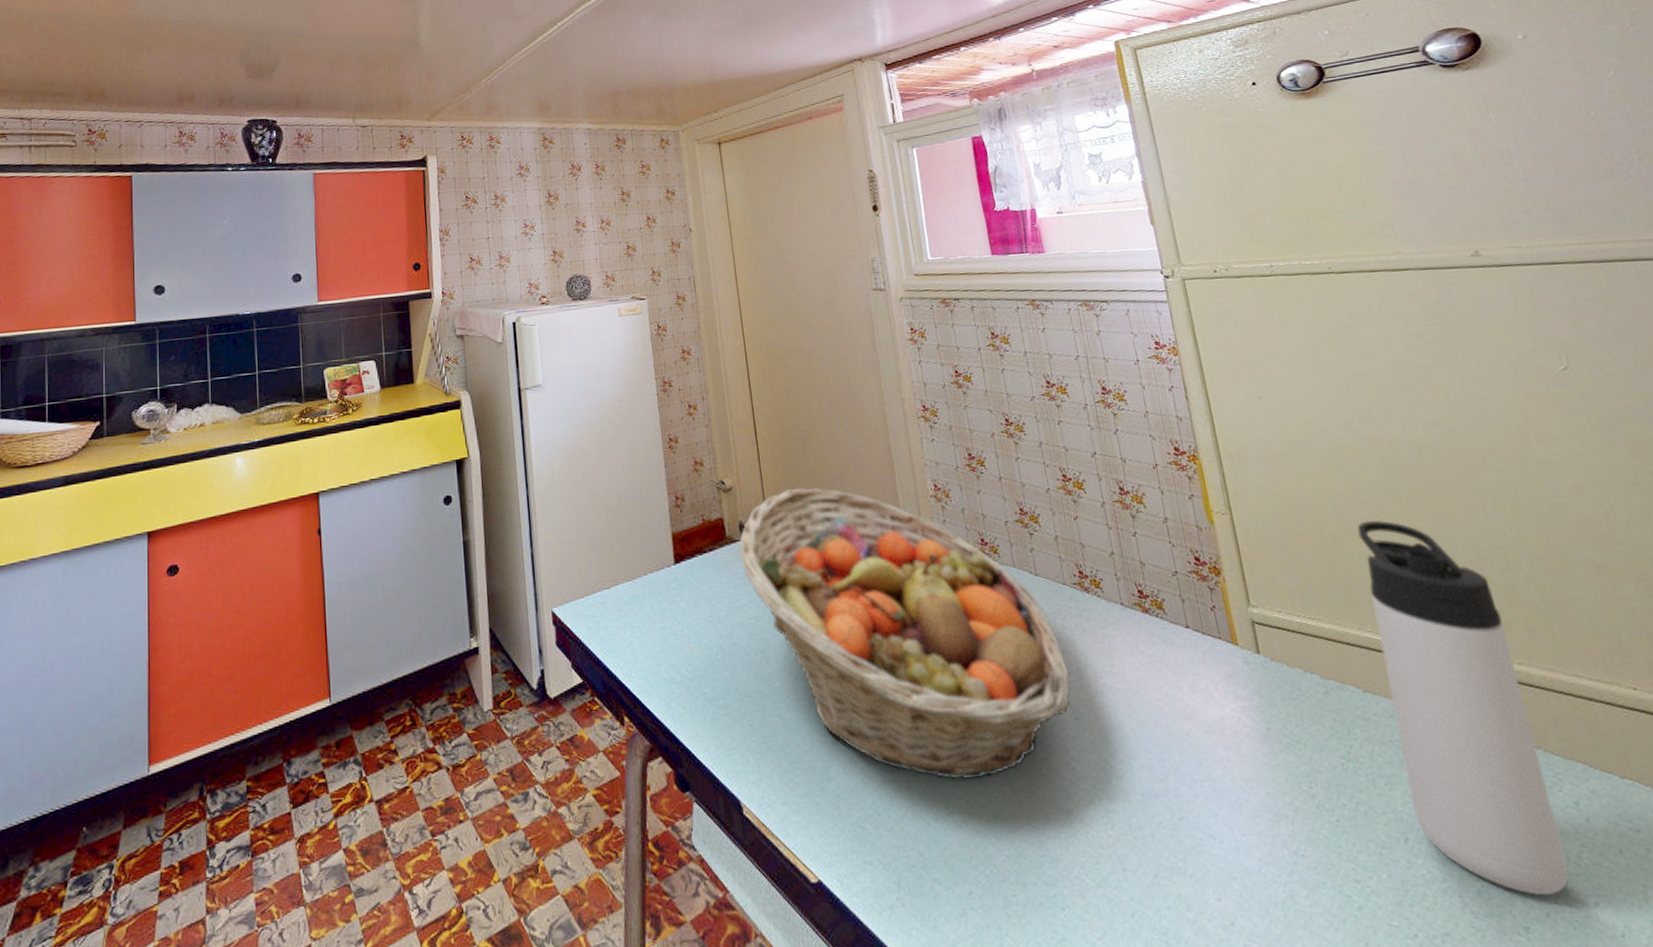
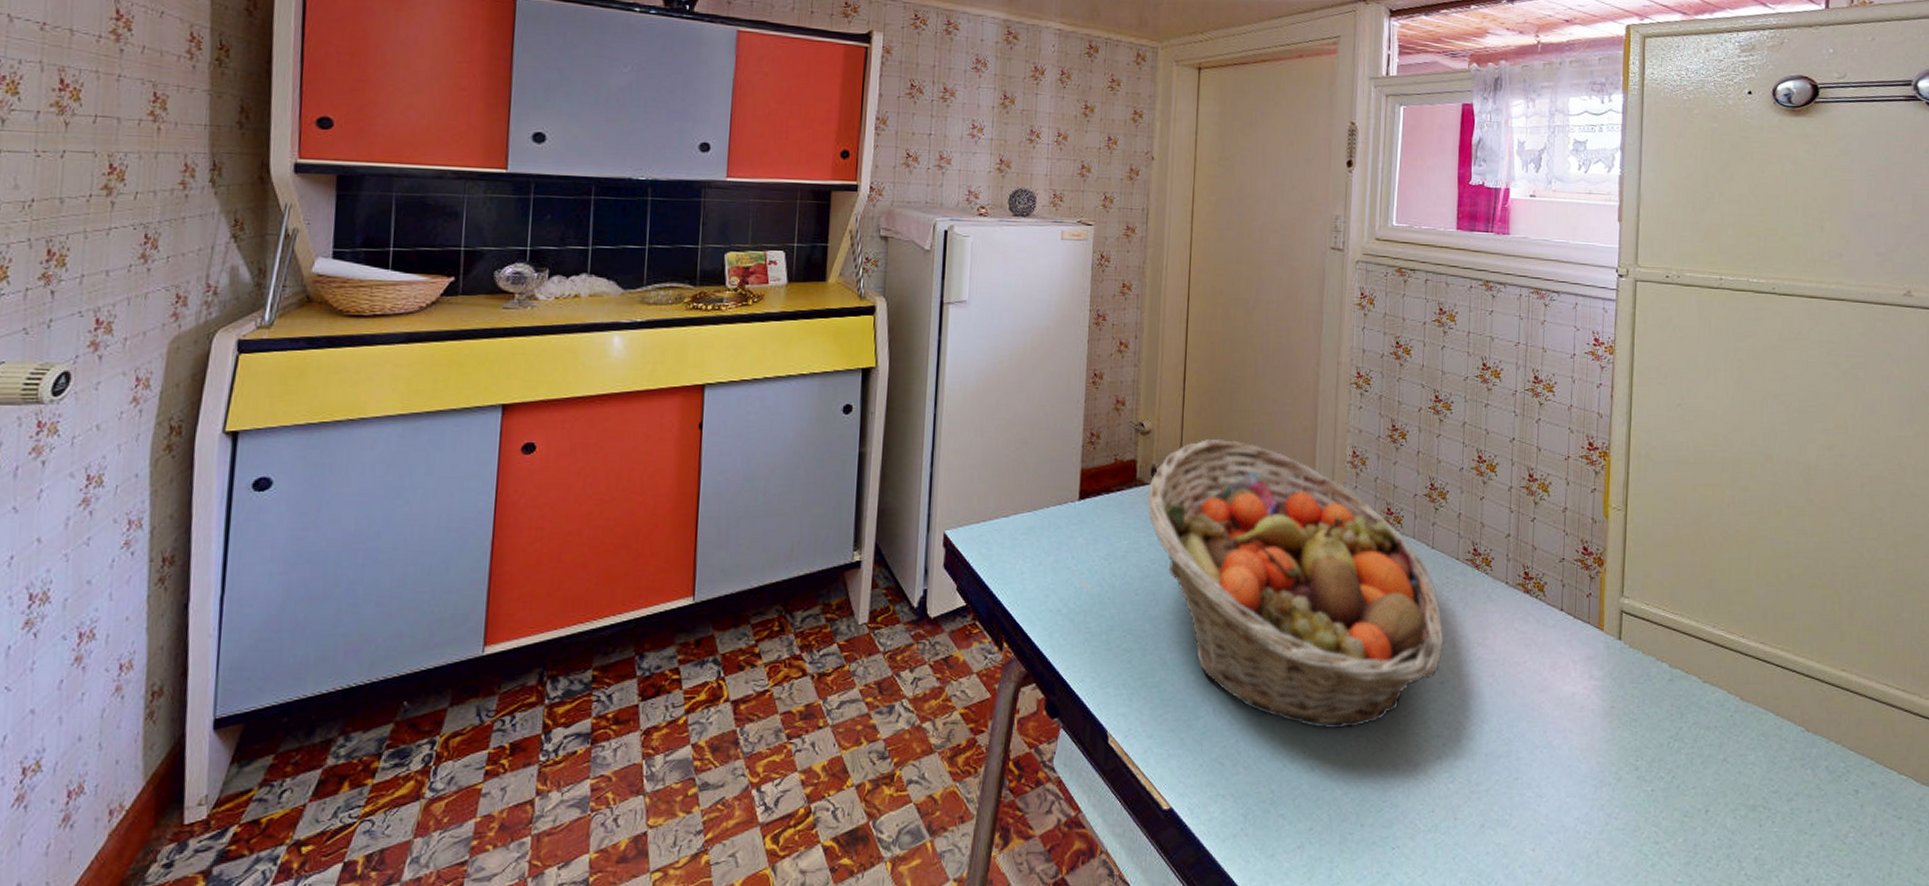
thermos bottle: present [1357,520,1569,896] -> none [1719,530,1839,865]

